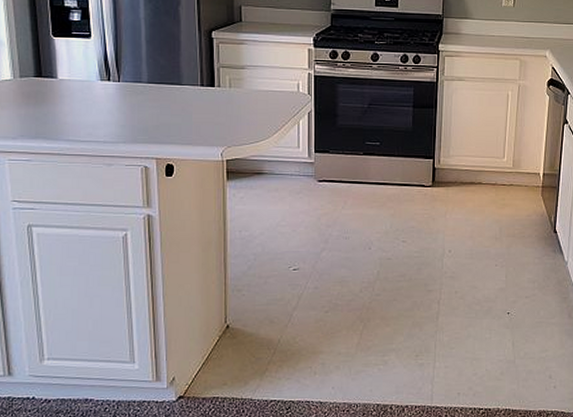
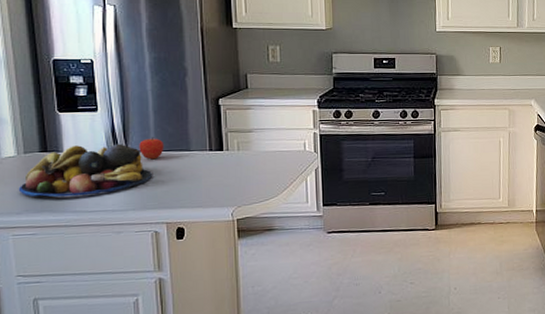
fruit bowl: none [14,72,143,125] -> present [18,143,152,198]
fruit: none [131,68,156,92] -> present [139,137,164,160]

